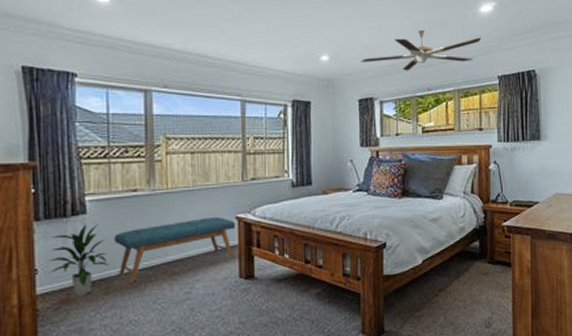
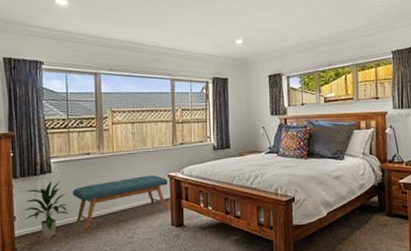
ceiling fan: present [361,29,482,71] -> none [270,13,376,50]

